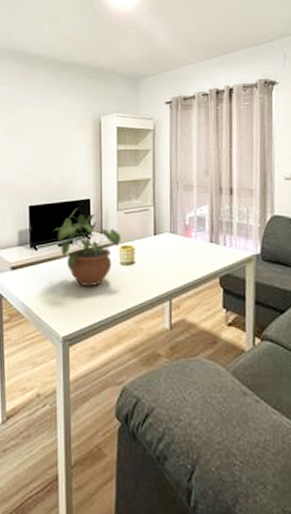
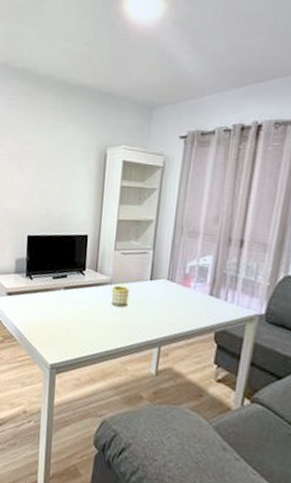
potted plant: present [53,207,121,286] -> none [48,242,116,322]

